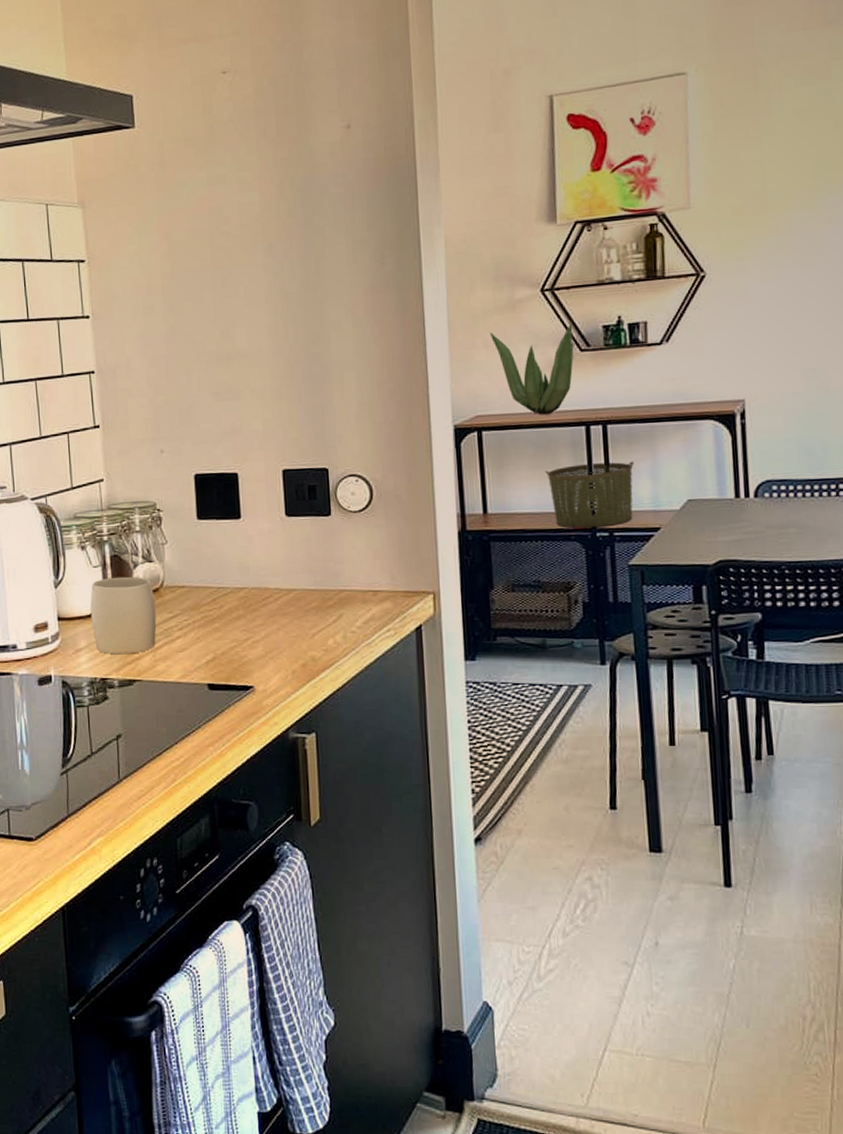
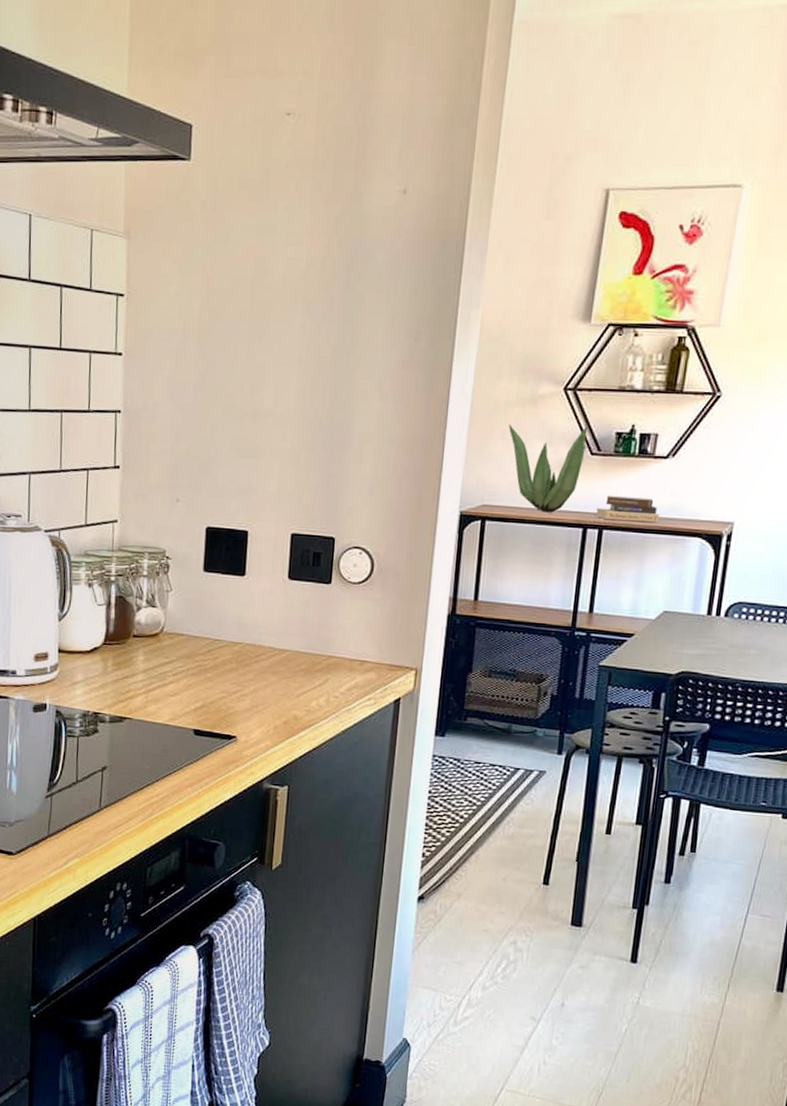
mug: present [90,576,157,655] -> none [90,617,154,693]
basket: present [545,461,634,529] -> none [537,564,621,627]
books: none [596,386,665,415] -> present [596,496,660,523]

